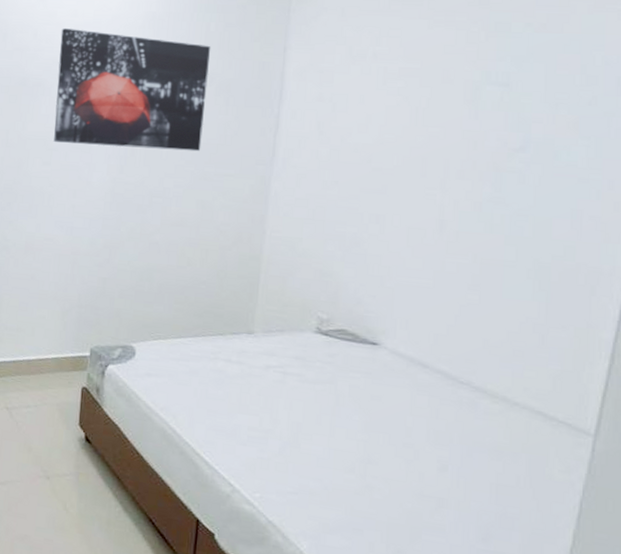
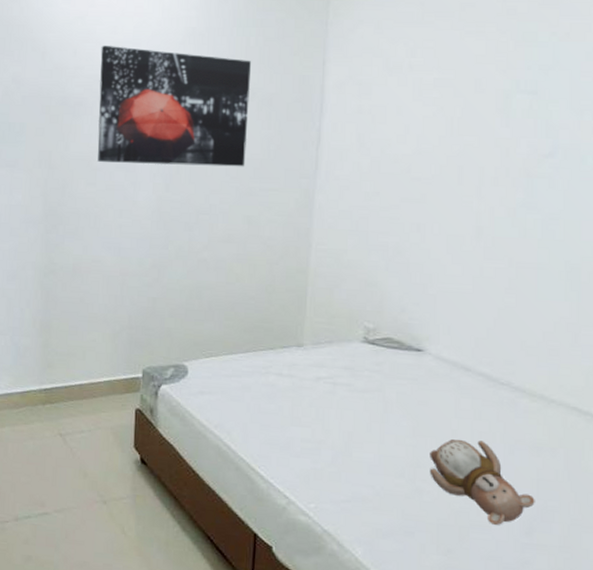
teddy bear: none [381,437,494,529] -> present [429,439,535,525]

